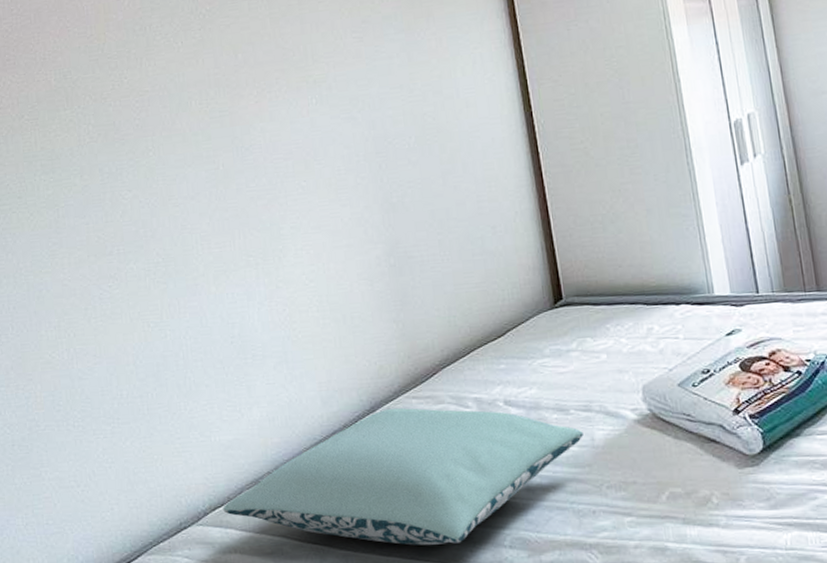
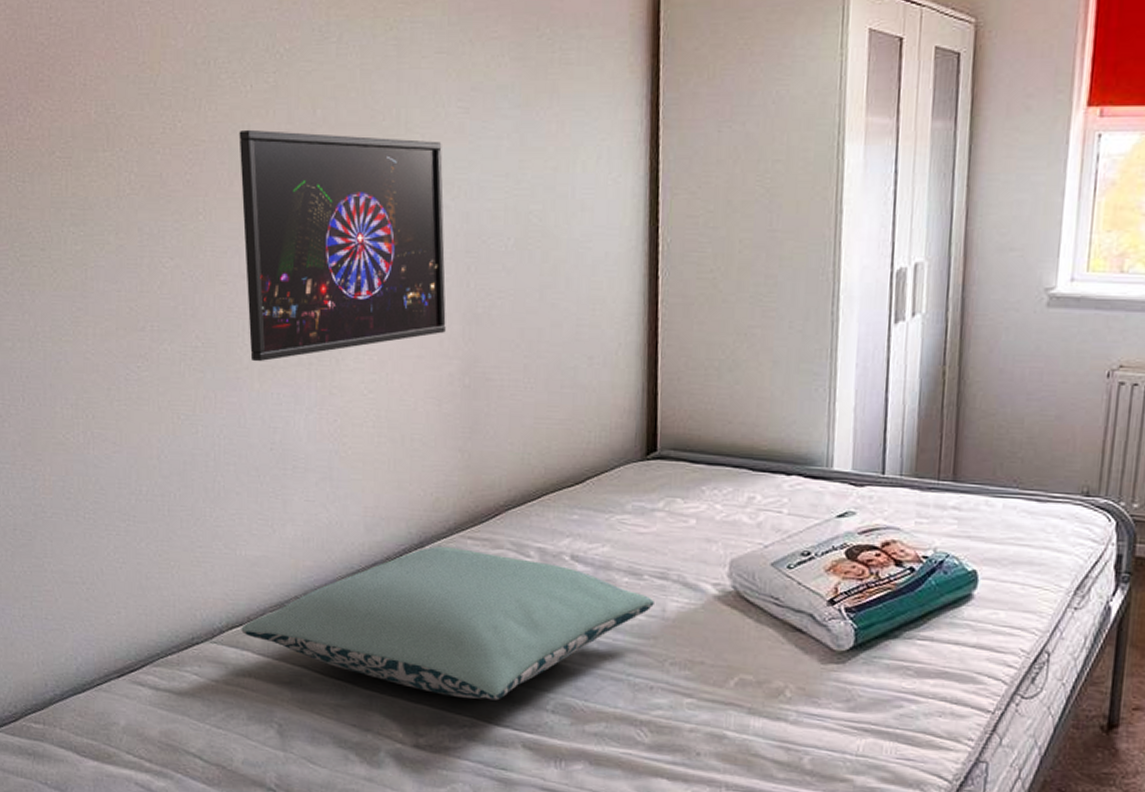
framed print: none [175,67,368,269] -> present [239,129,446,362]

